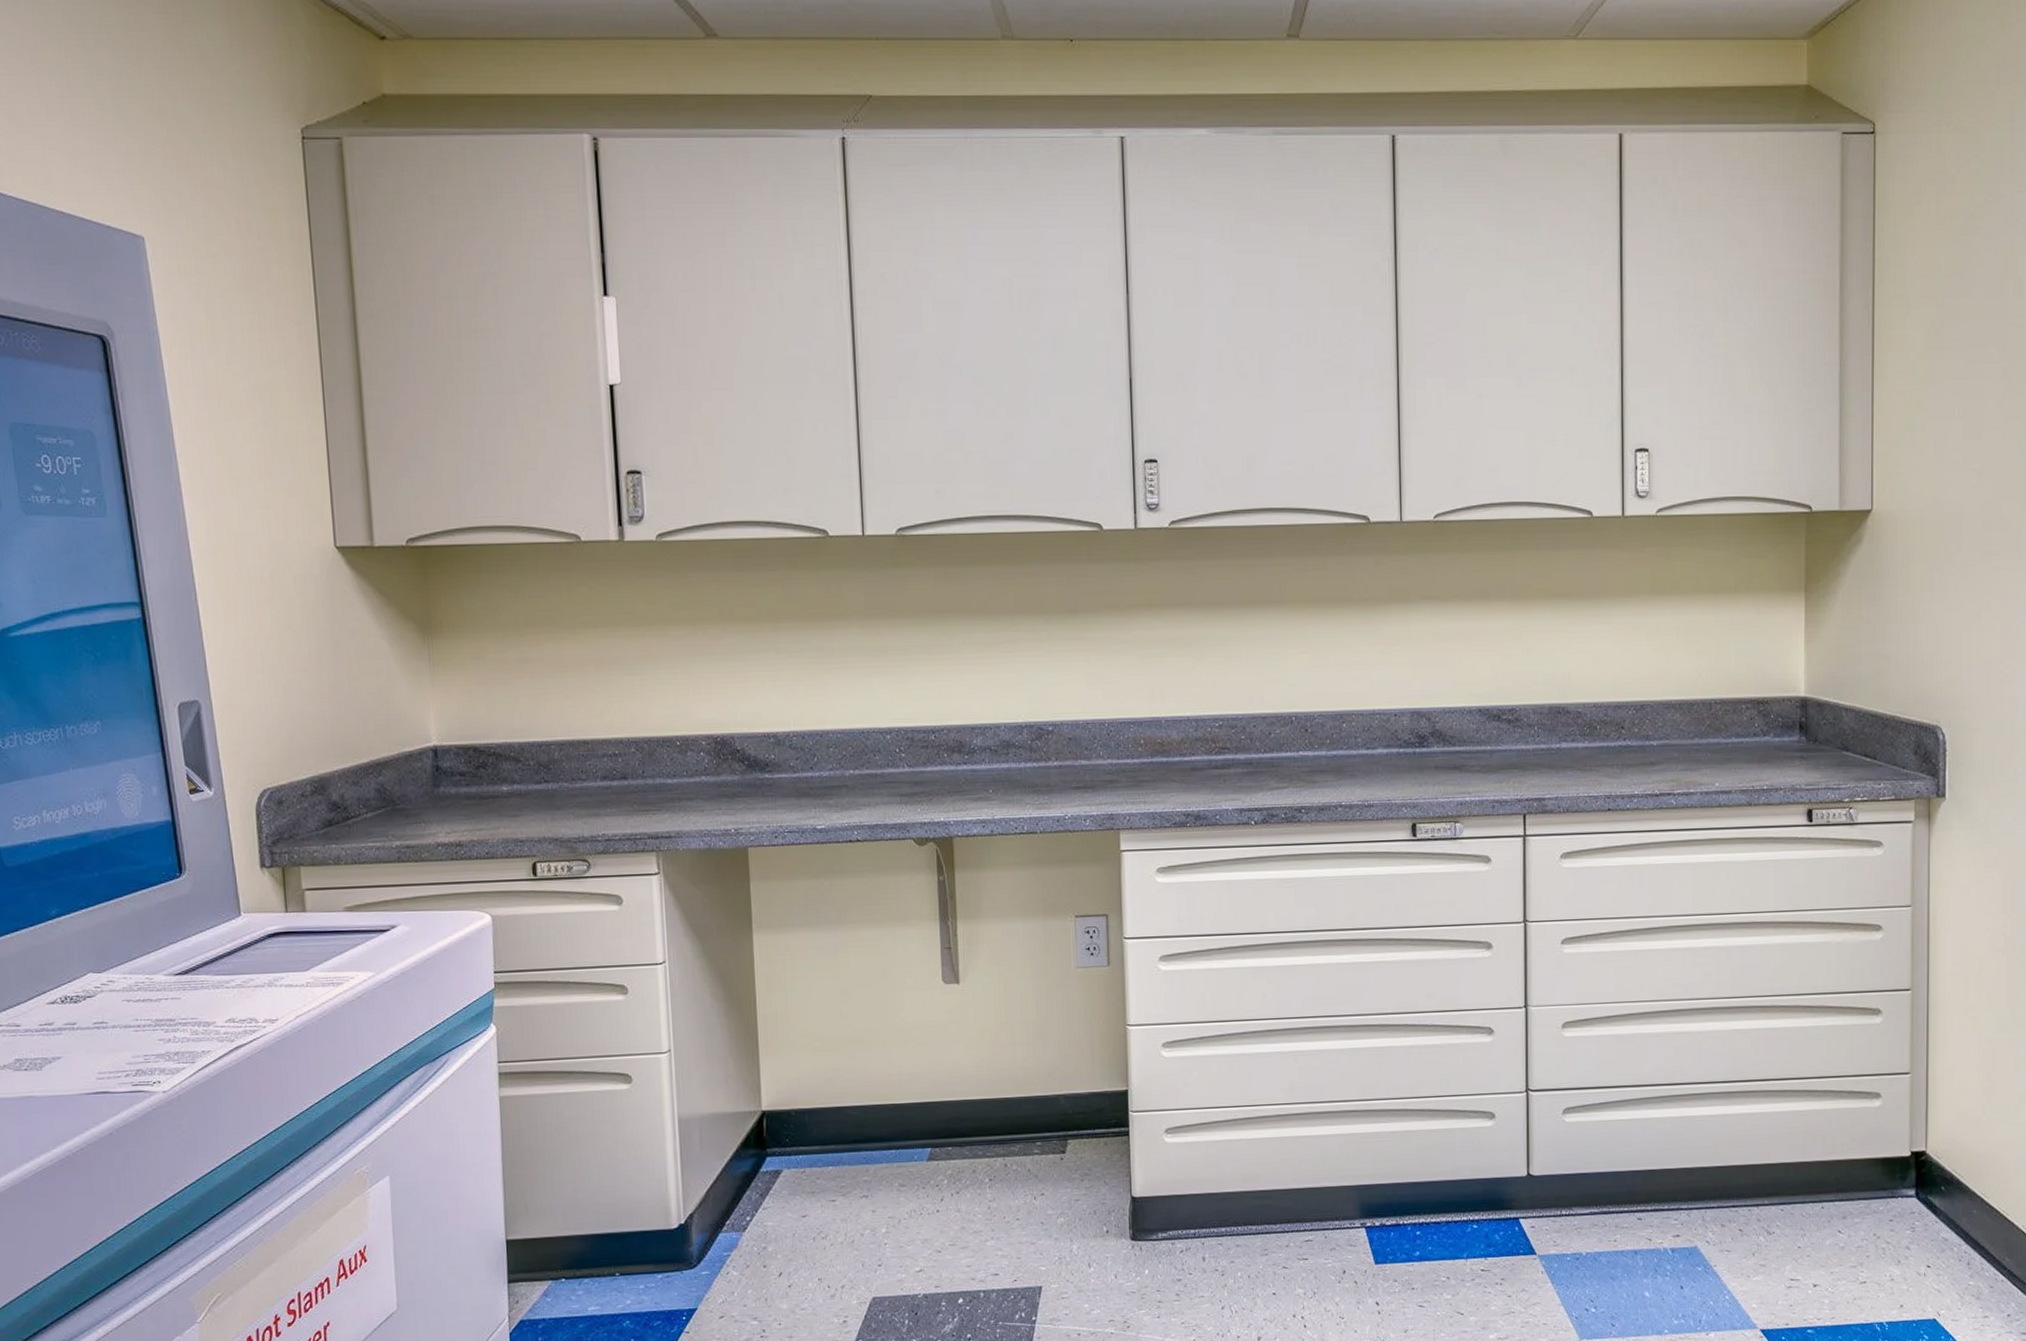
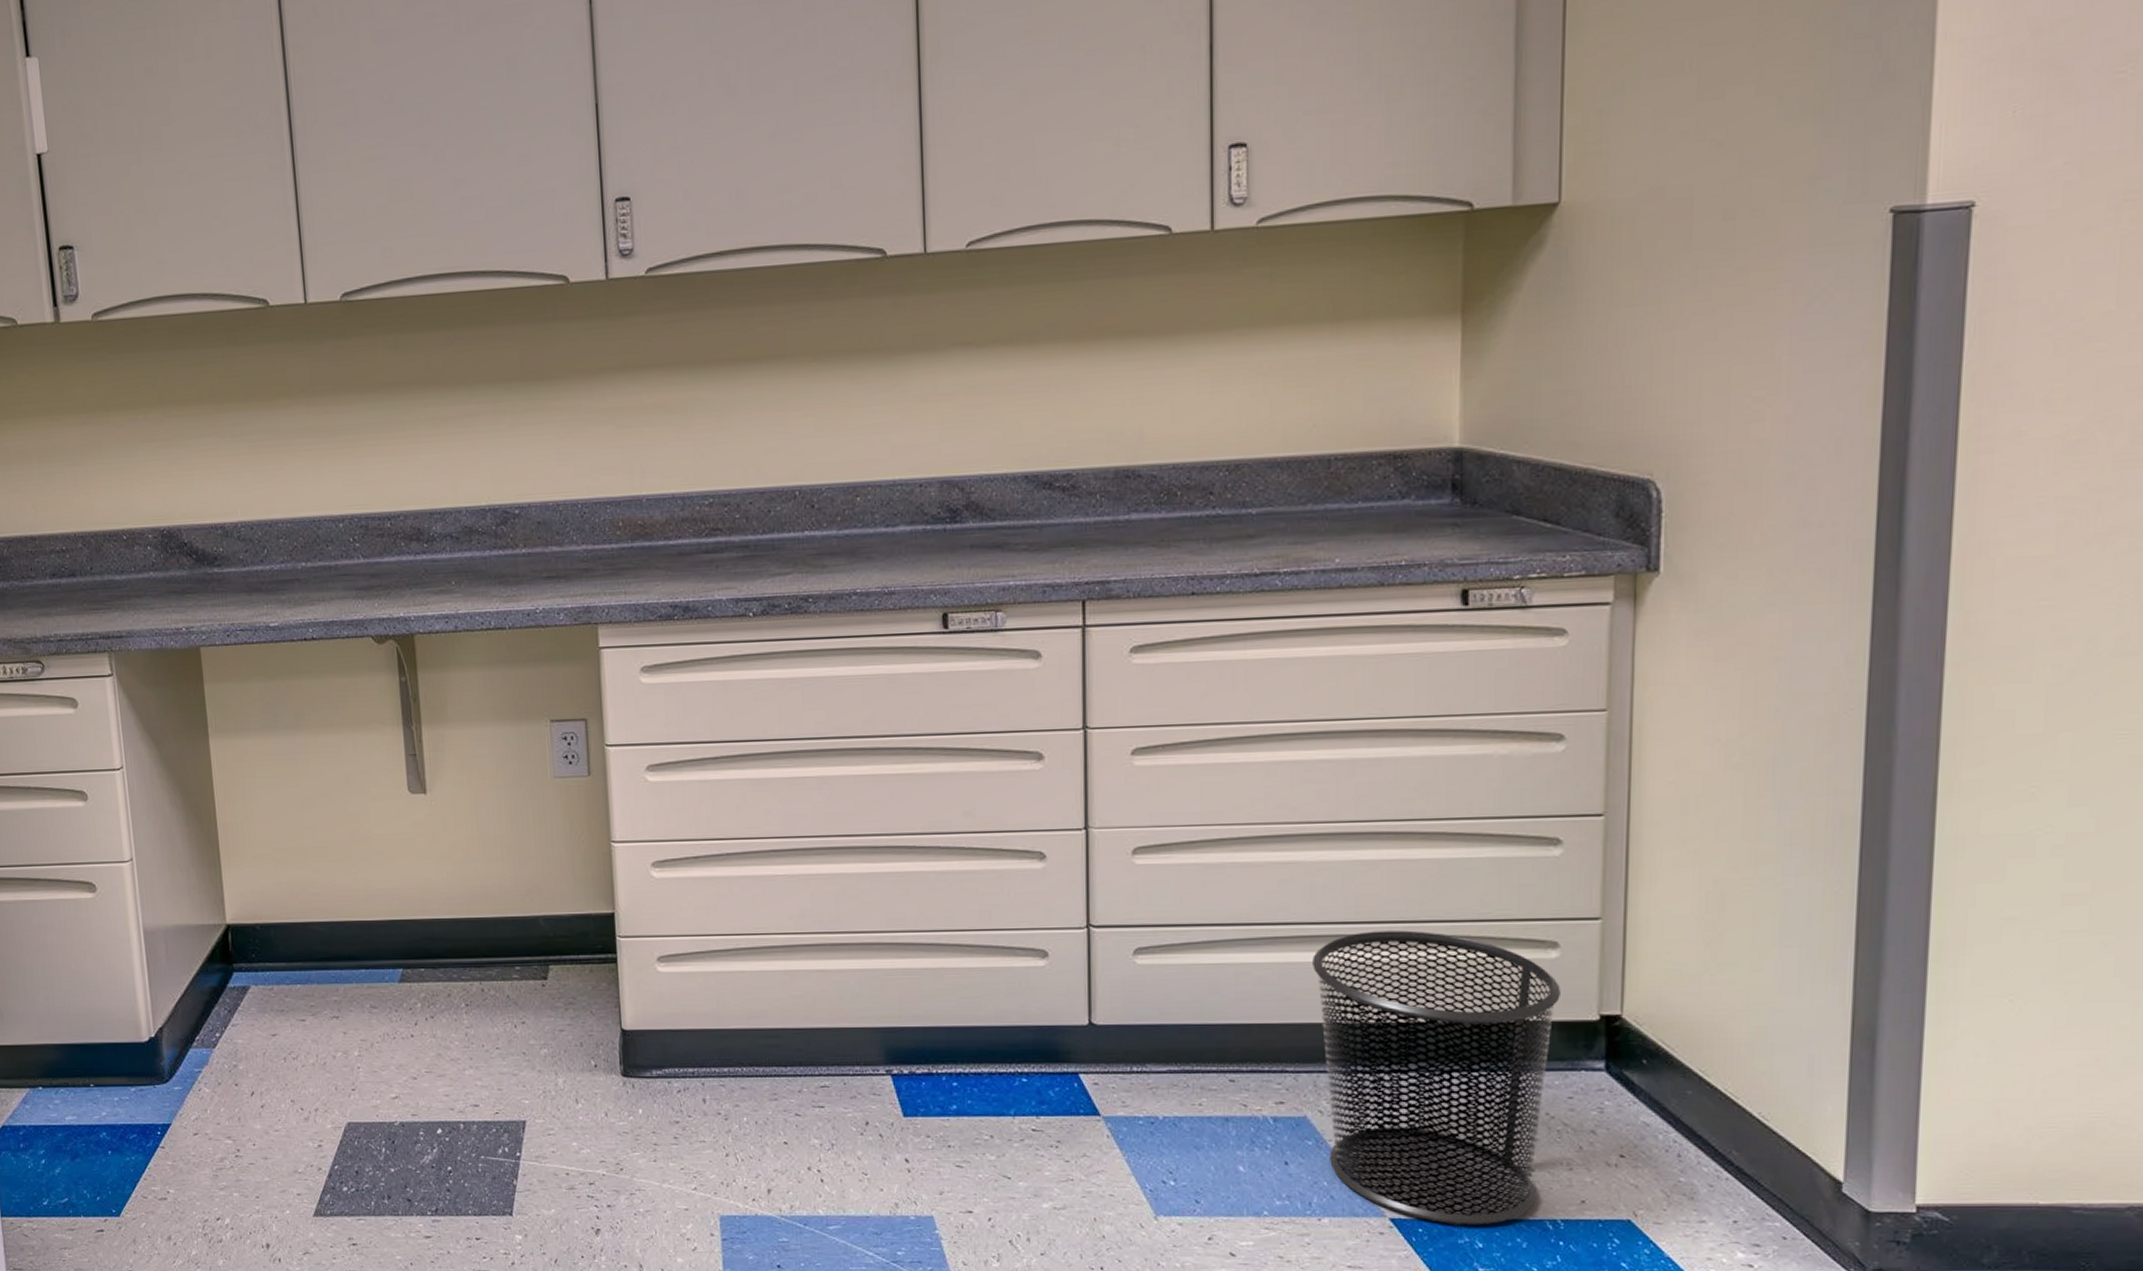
waste bin: none [1701,1087,1882,1332] -> present [1313,930,1560,1225]

